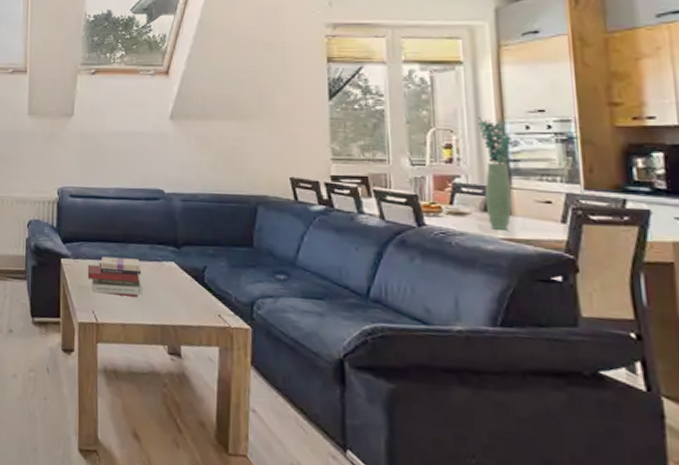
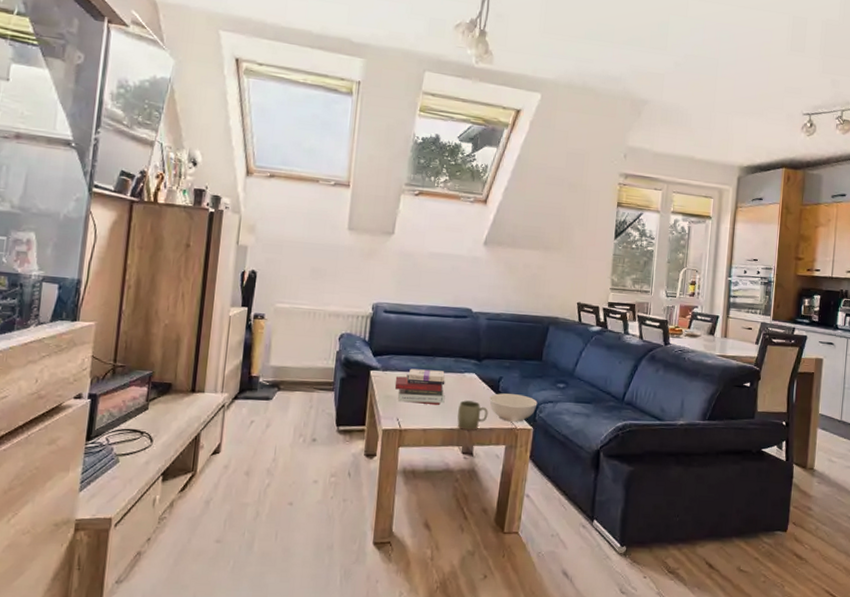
mug: none [159,292,194,327] -> present [457,400,488,430]
bowl: none [193,285,254,320] -> present [488,393,538,422]
vase: present [477,116,513,230] -> none [711,261,735,349]

